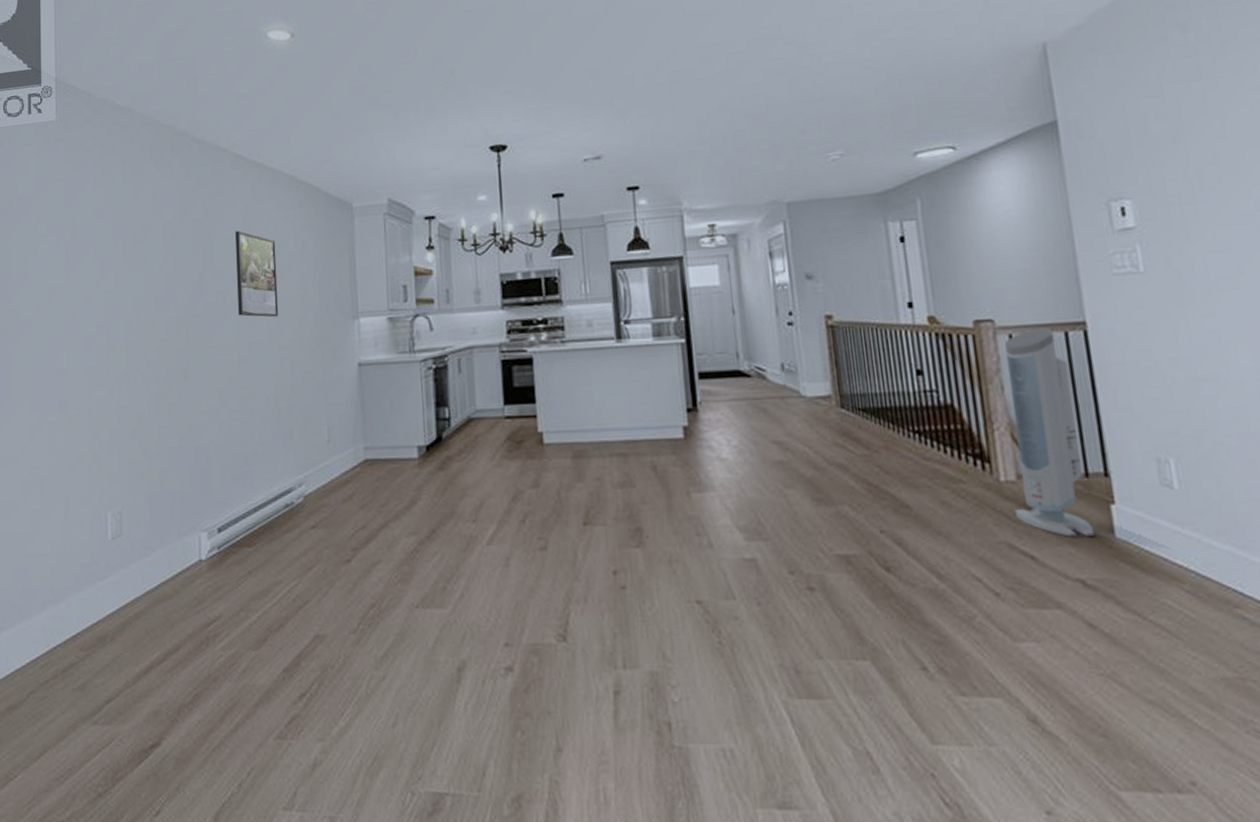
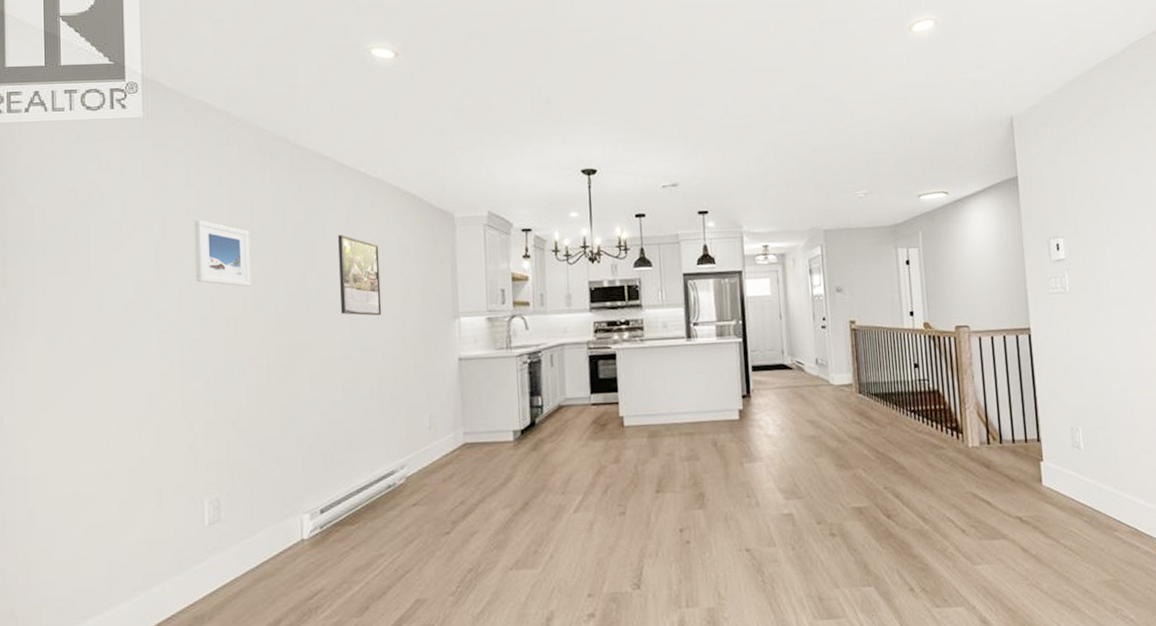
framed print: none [100,220,152,289] -> present [194,219,251,287]
air purifier: present [1005,327,1095,537] -> none [976,332,1030,486]

